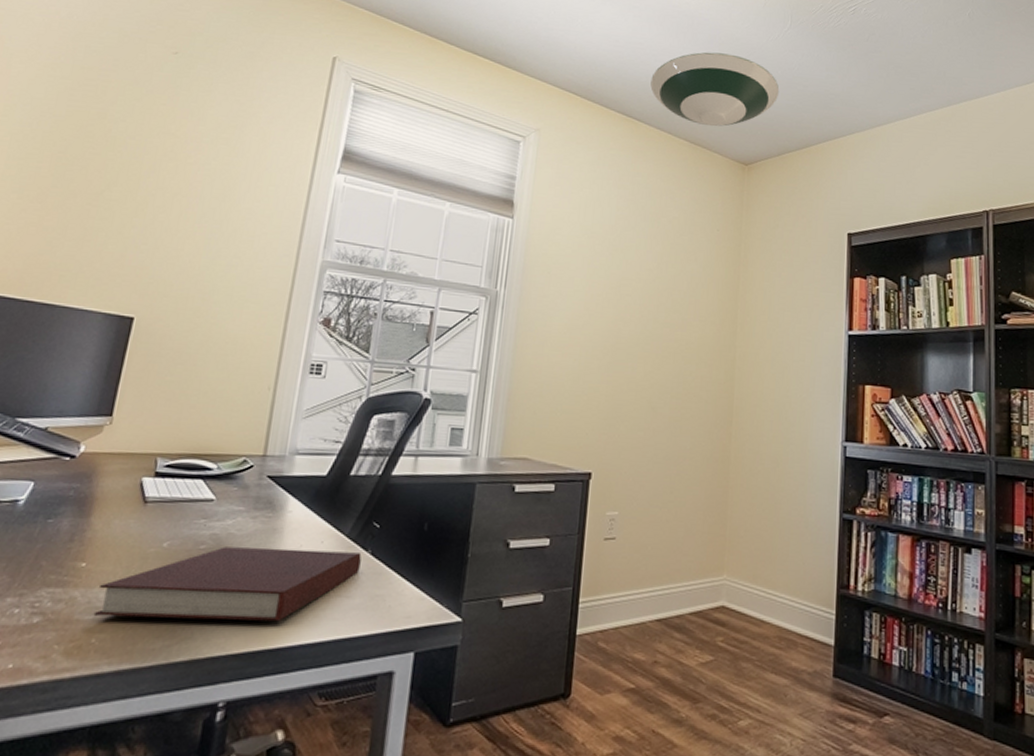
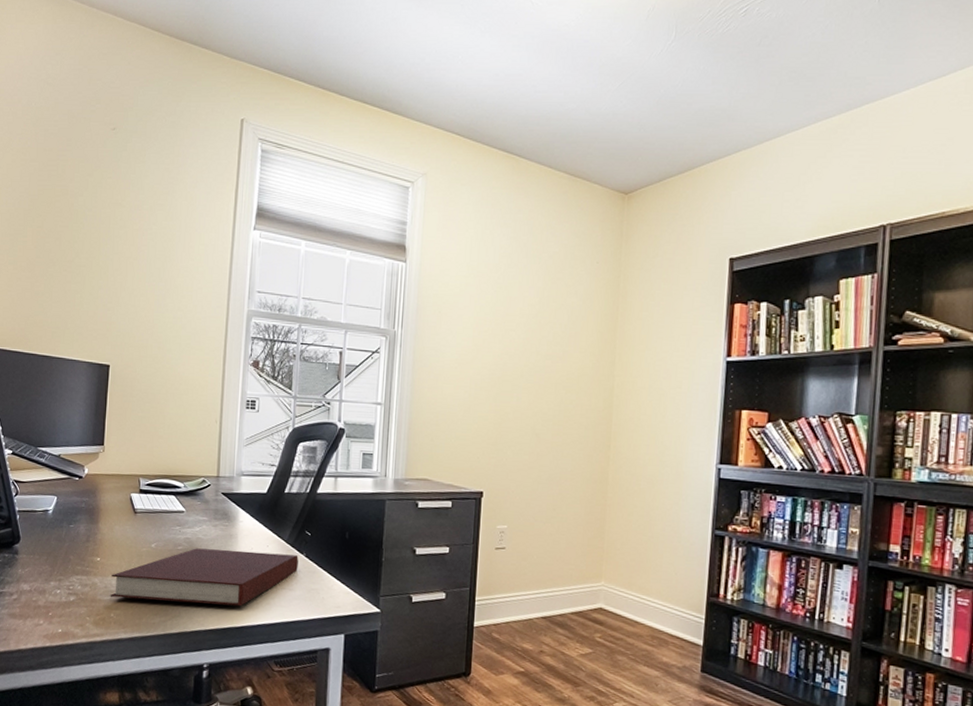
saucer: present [650,52,780,127] -> none [530,76,662,157]

